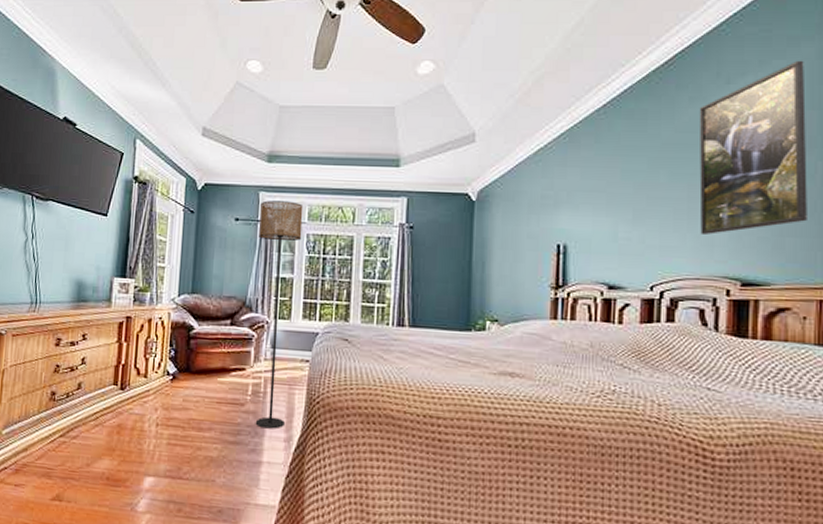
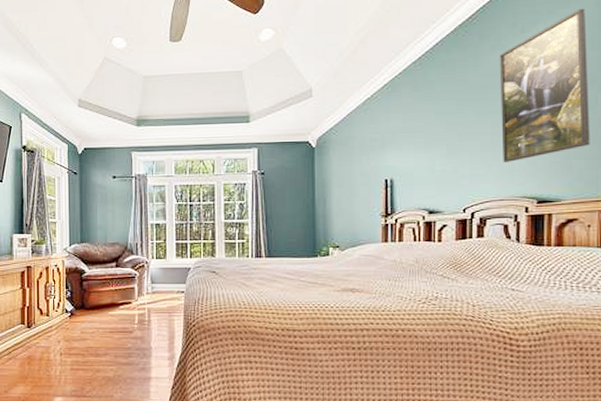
floor lamp: present [255,200,304,429] -> none [134,158,171,350]

